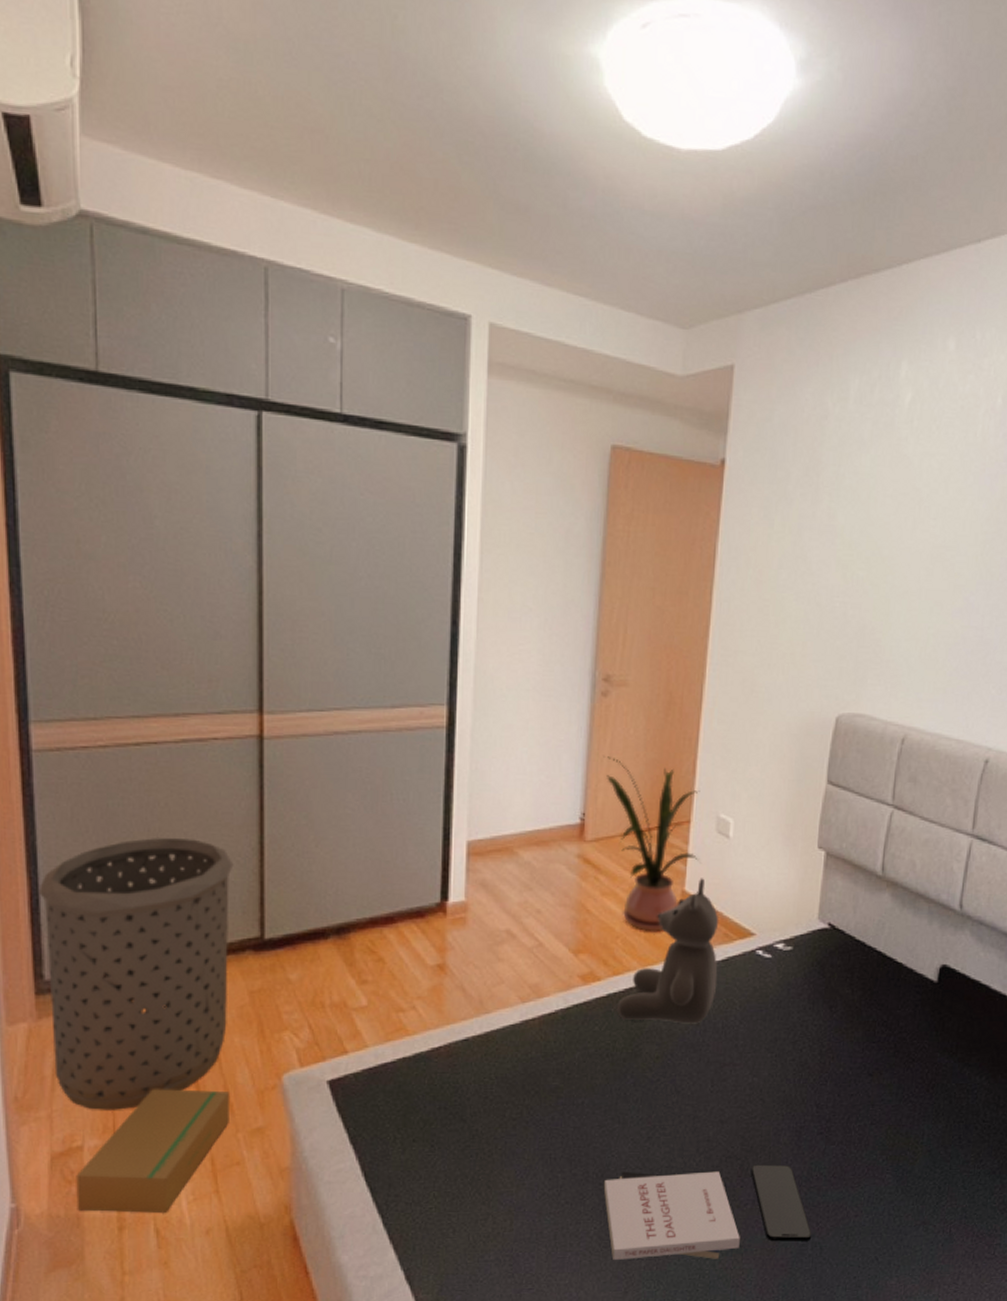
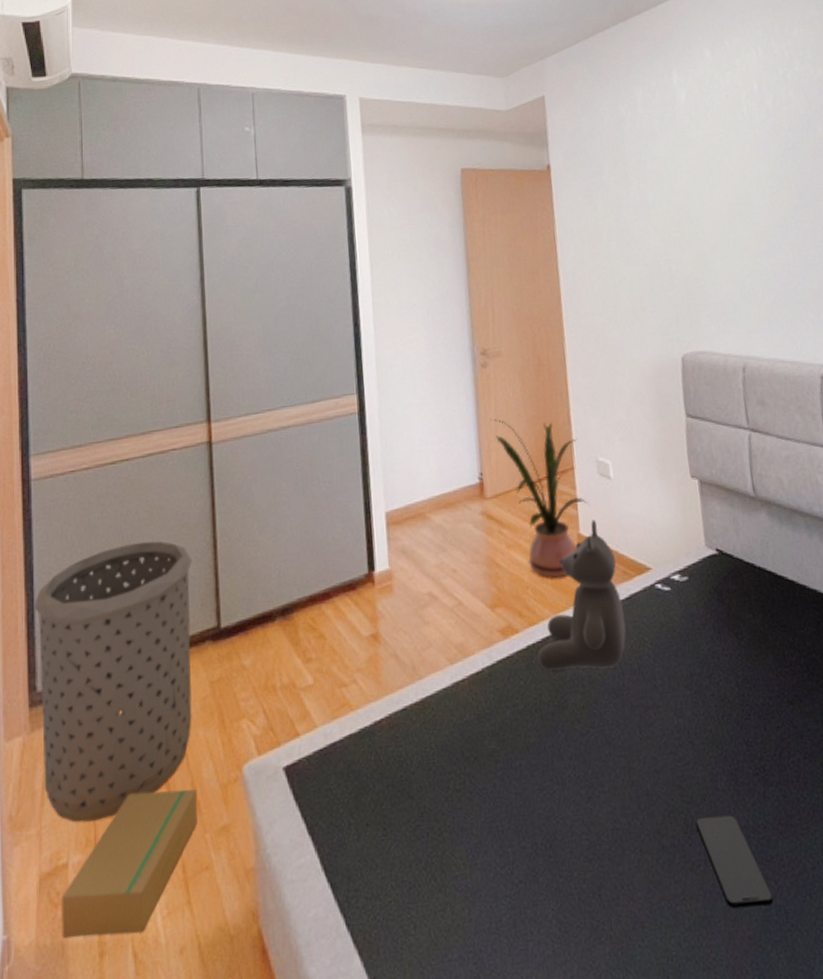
books: present [603,1171,740,1260] -> none [553,829,702,947]

